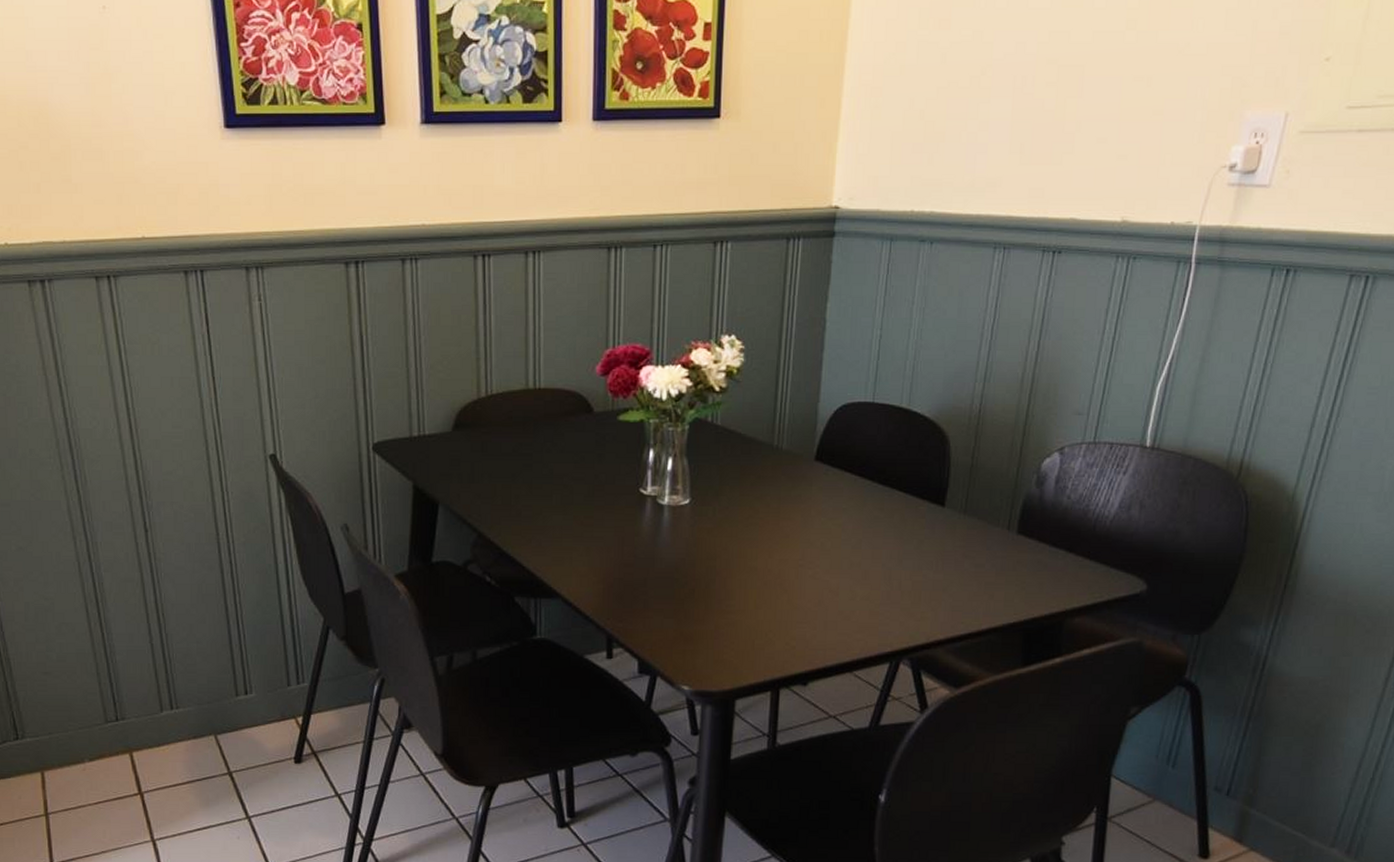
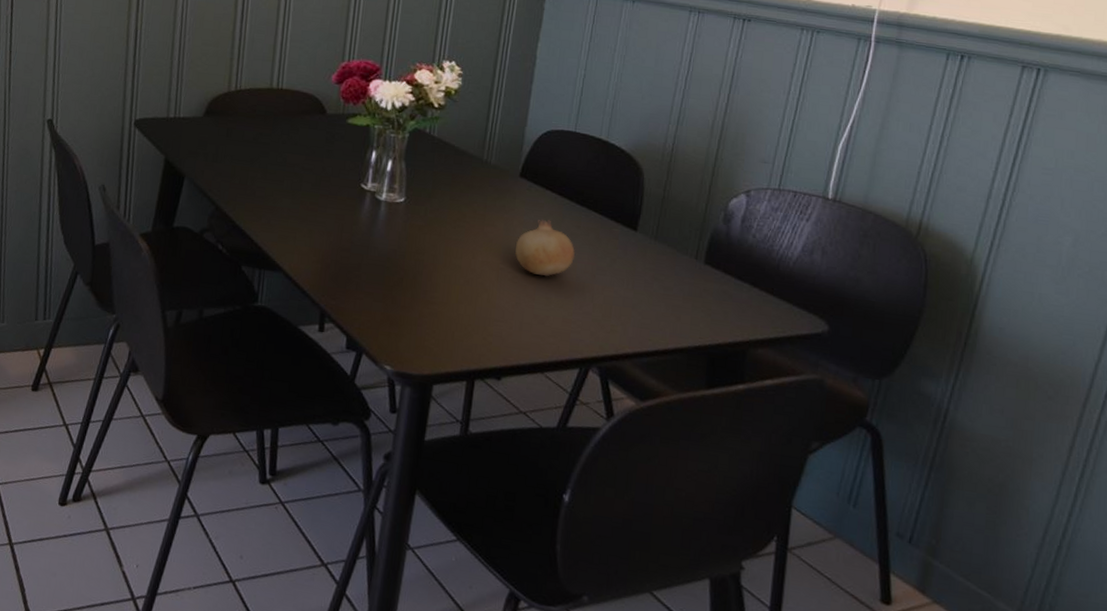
fruit: none [815,505,879,568] -> present [515,219,575,277]

